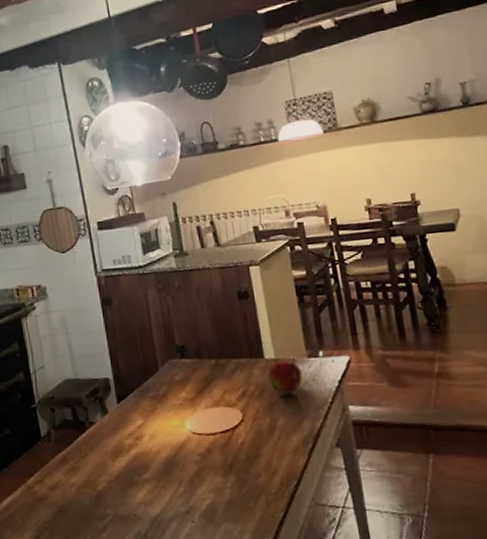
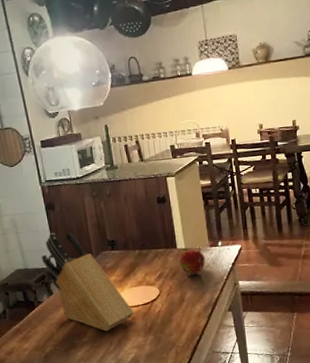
knife block: none [94,334,210,467] -> present [41,232,134,332]

